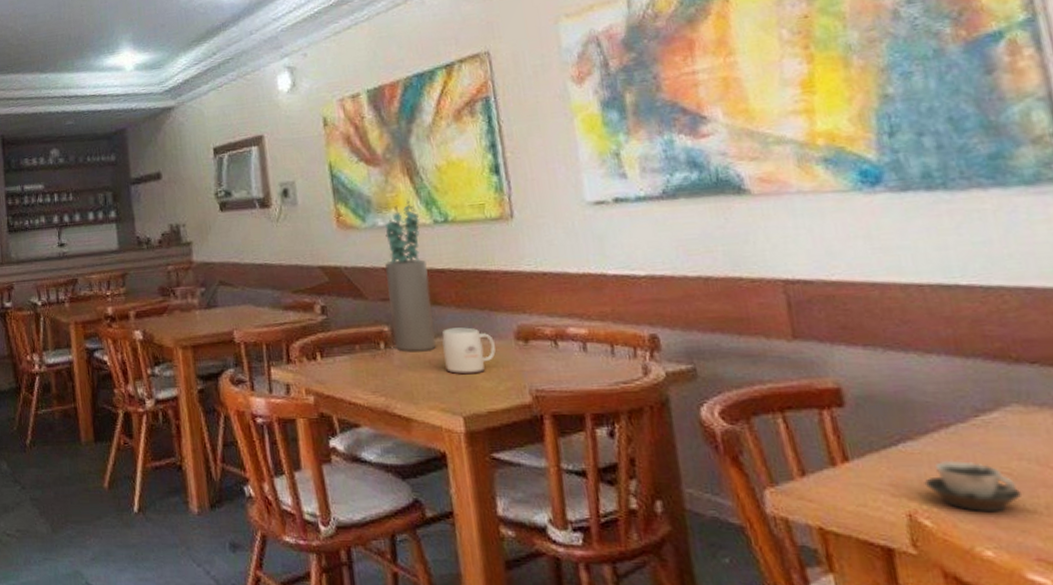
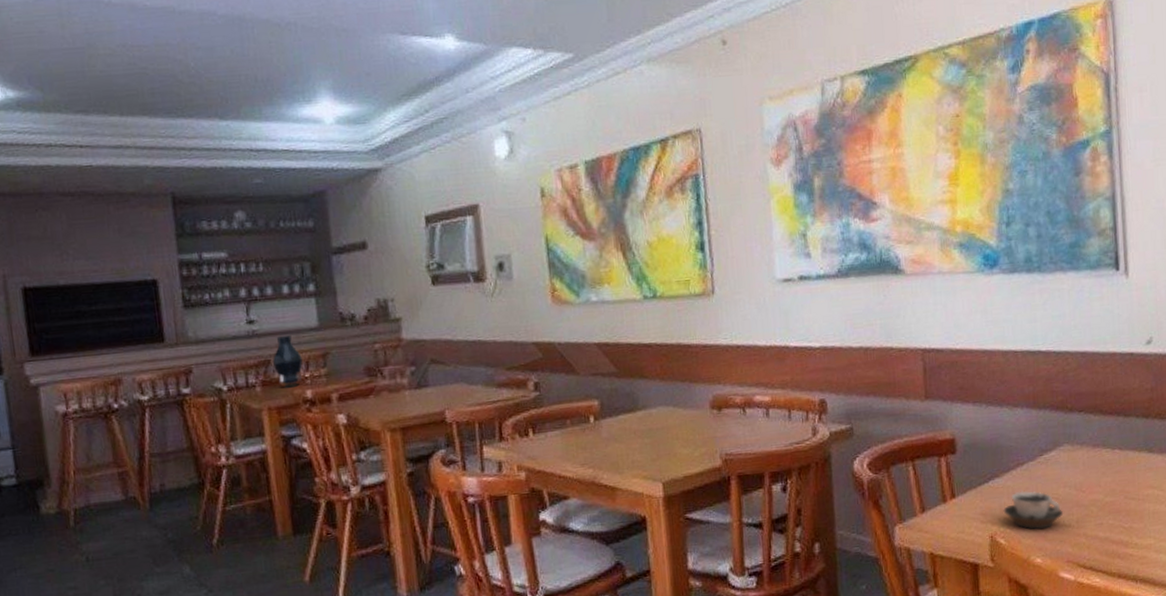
vase: none [78,256,105,306] -> present [272,334,303,389]
vase: present [384,198,436,353] -> none [596,274,641,425]
mug: present [442,327,496,375] -> none [646,398,693,444]

